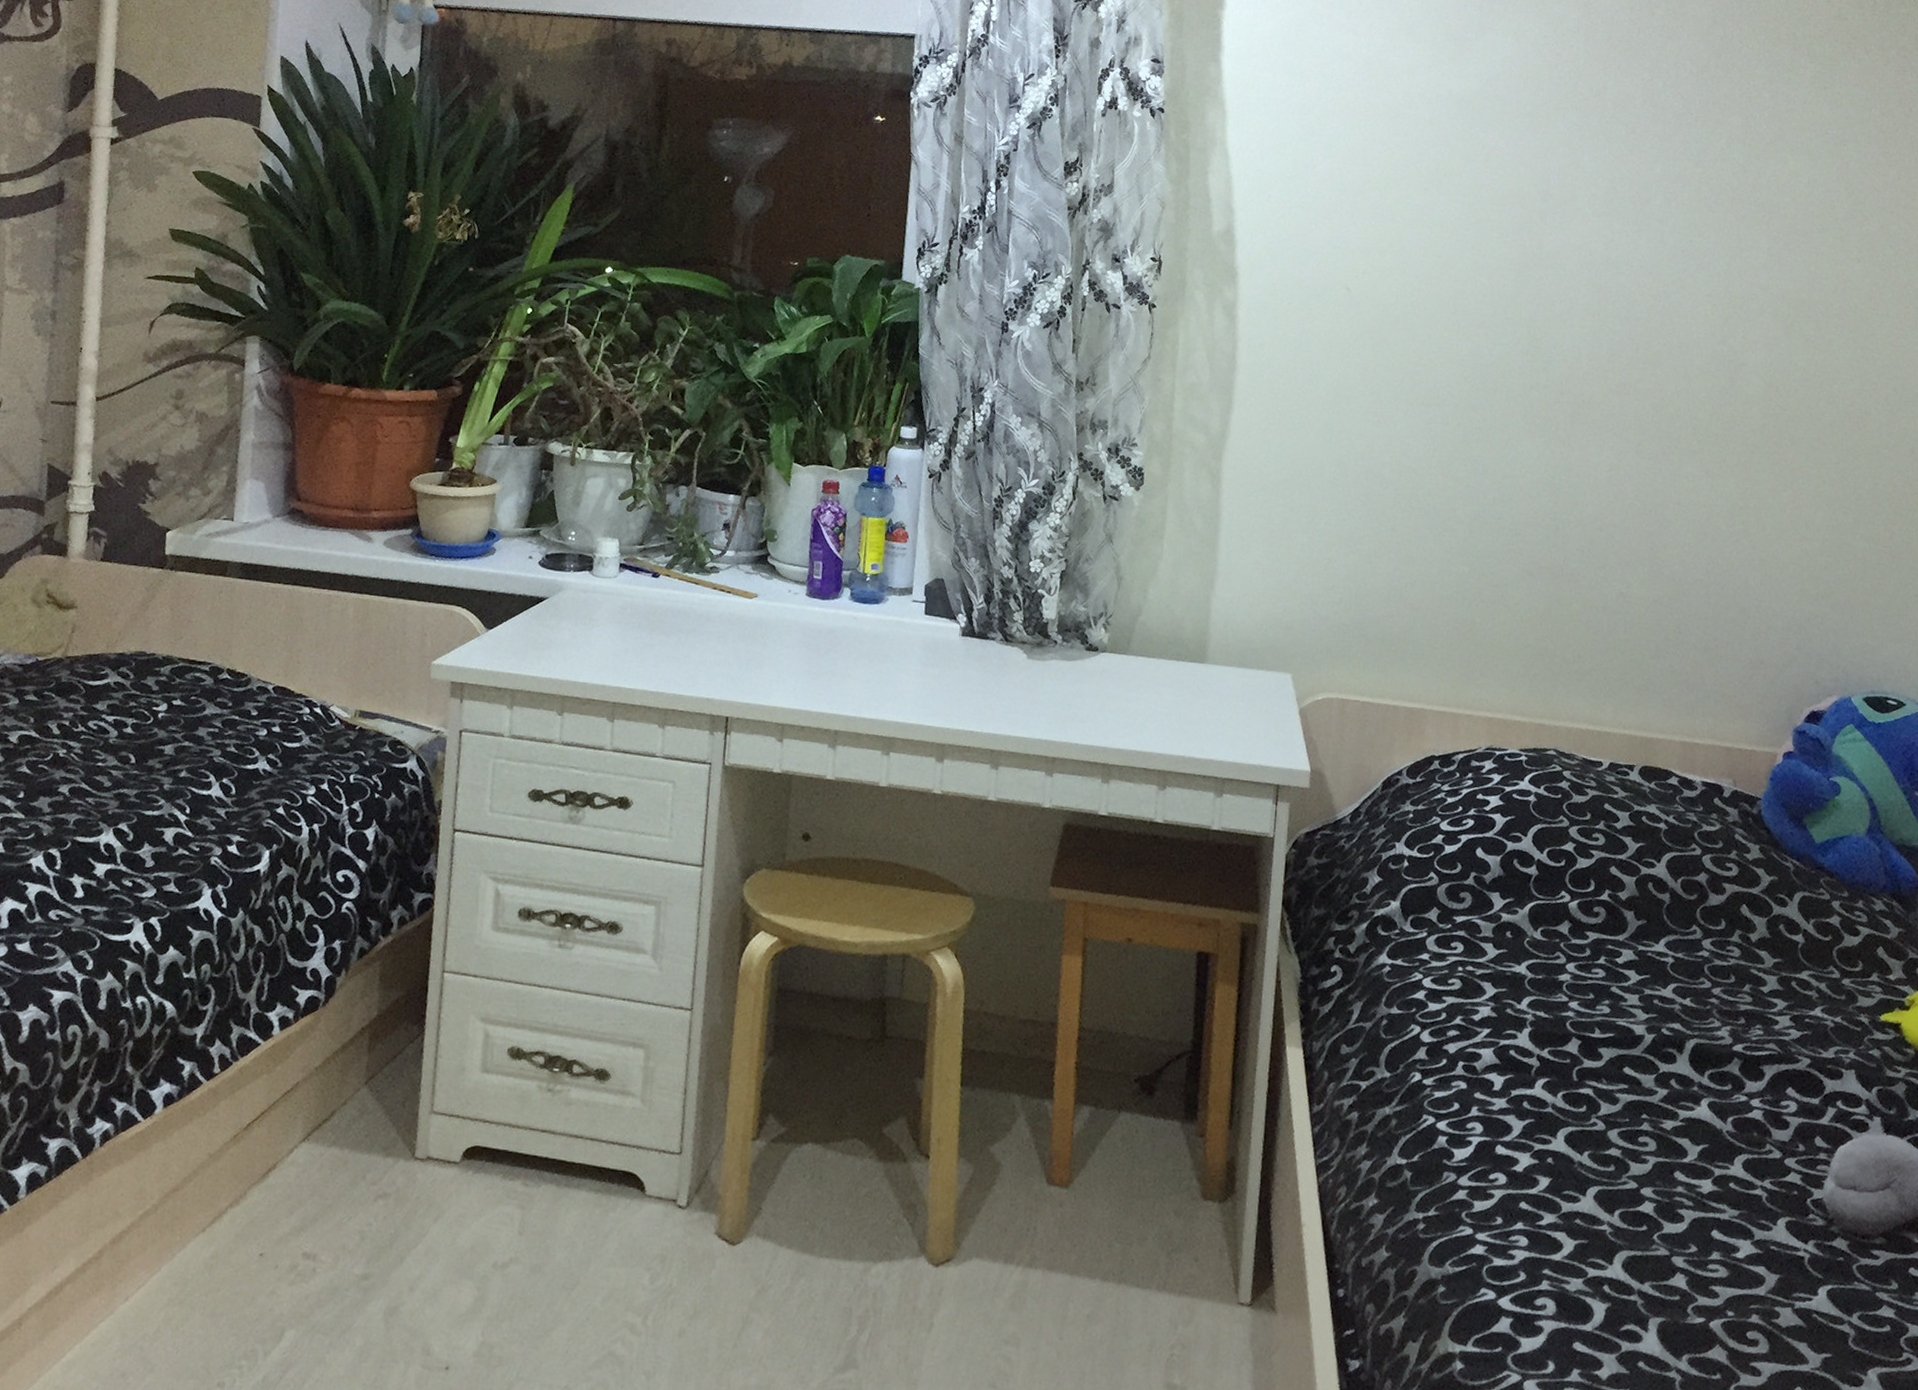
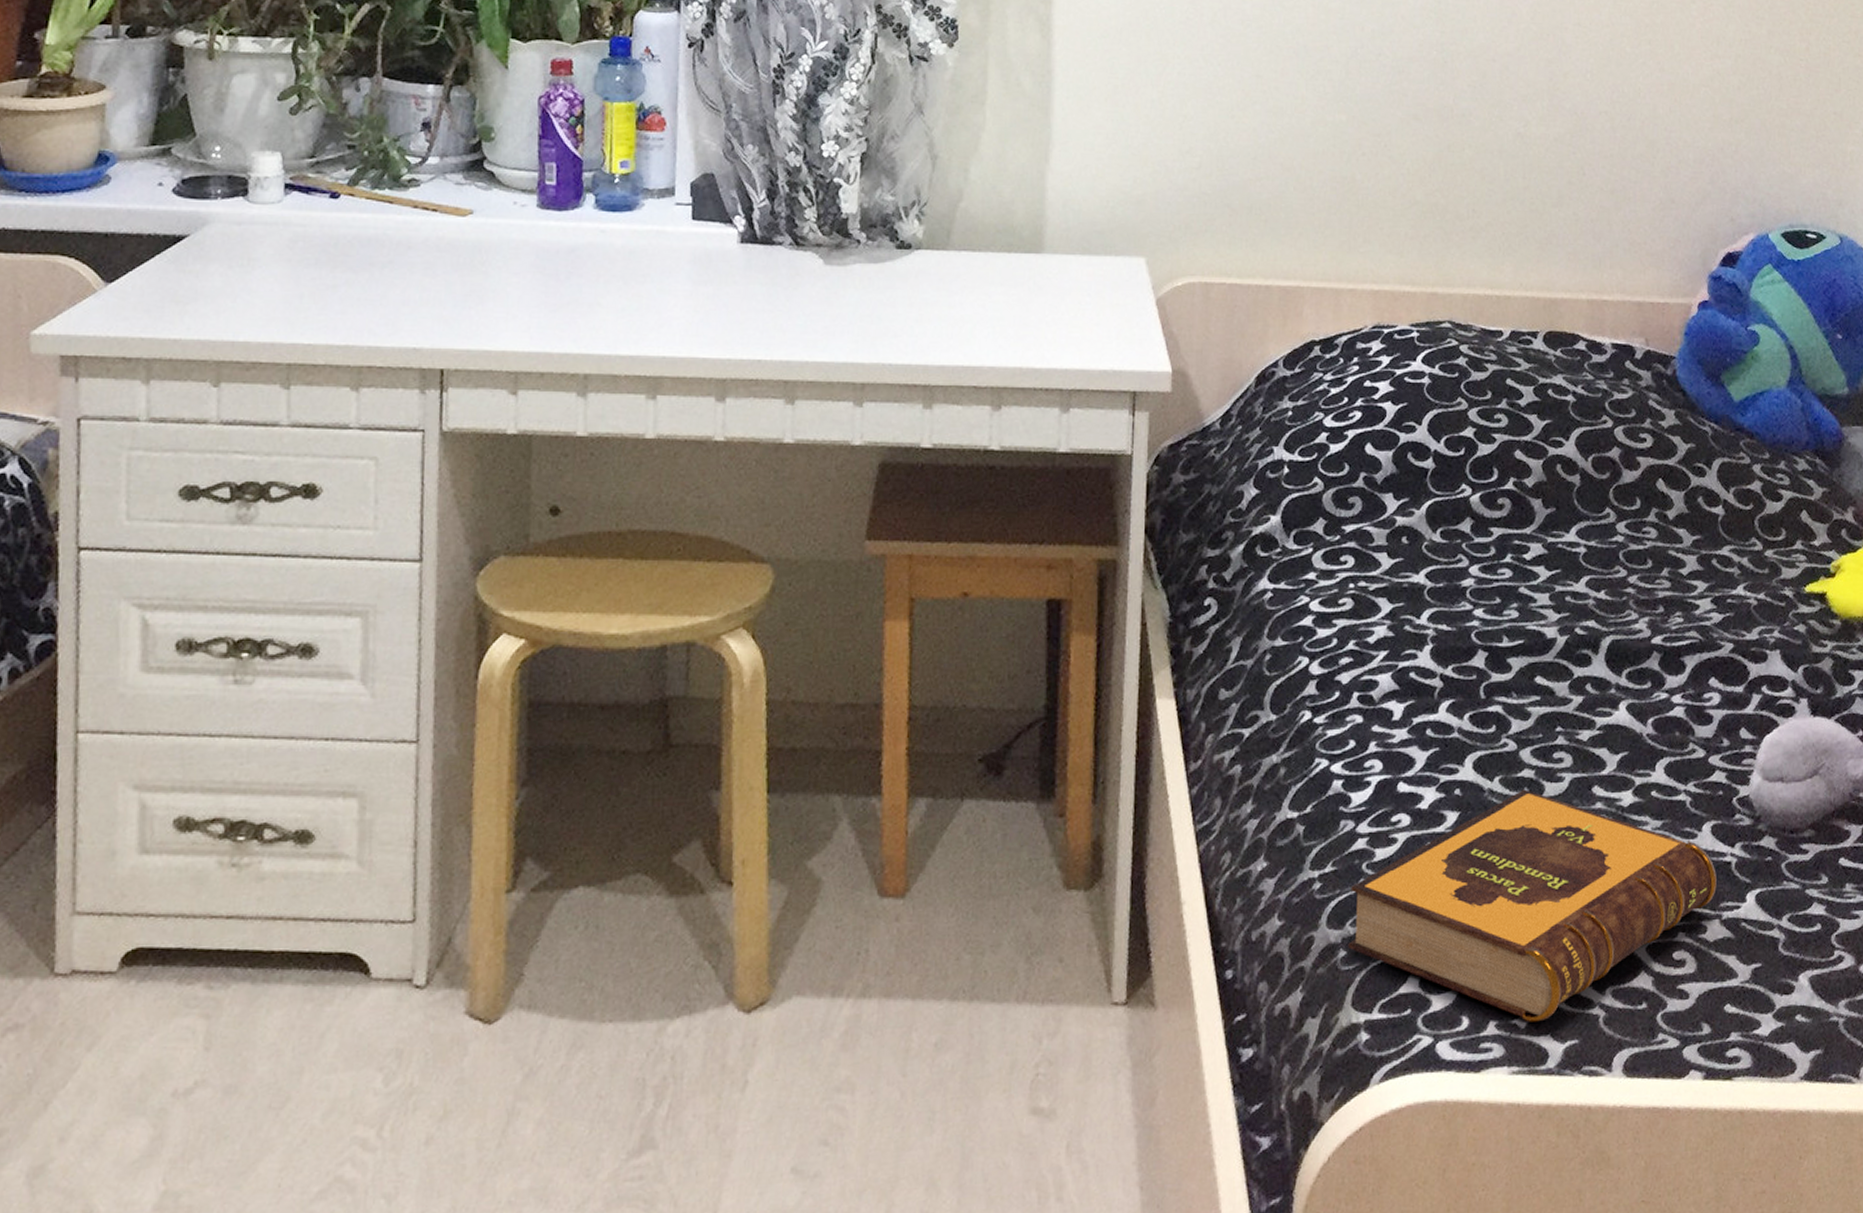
hardback book: none [1446,1166,1790,1376] -> present [1348,789,1717,1022]

